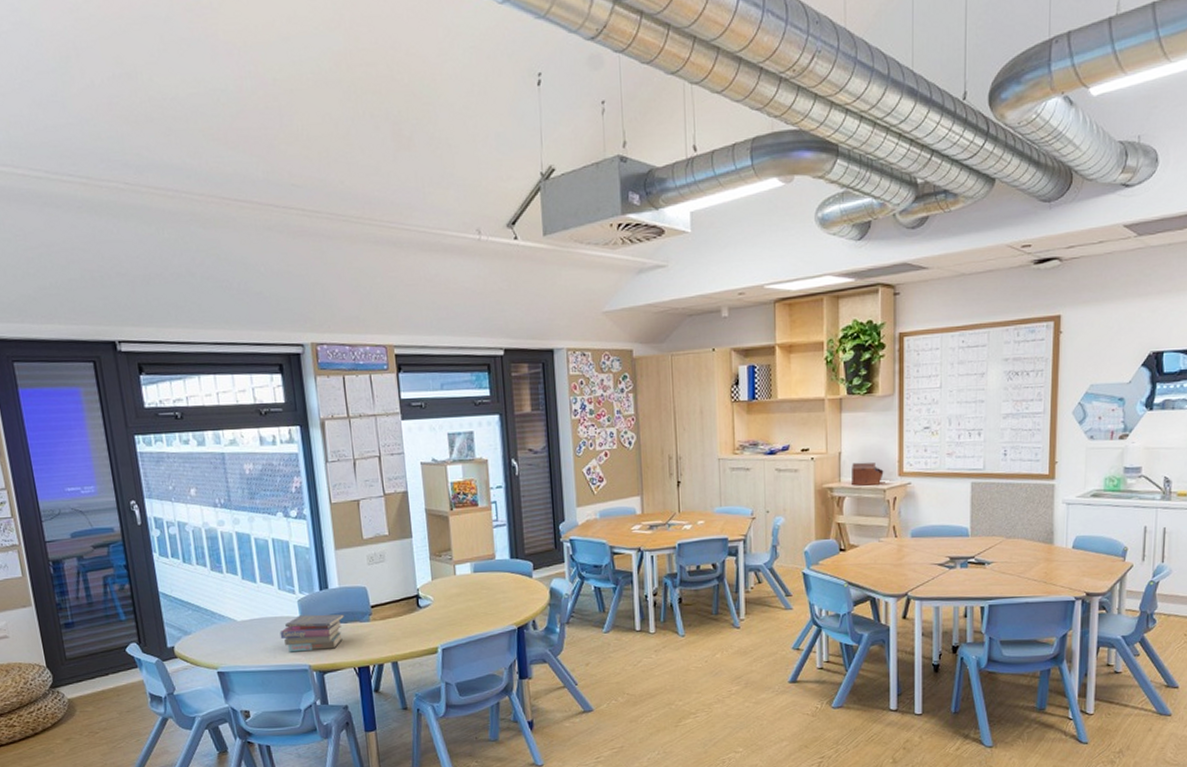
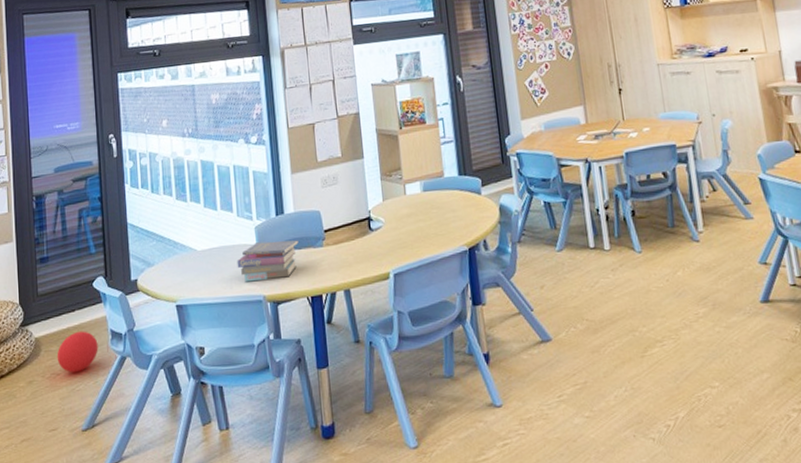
ball: none [93,693,138,732] -> present [57,331,99,373]

